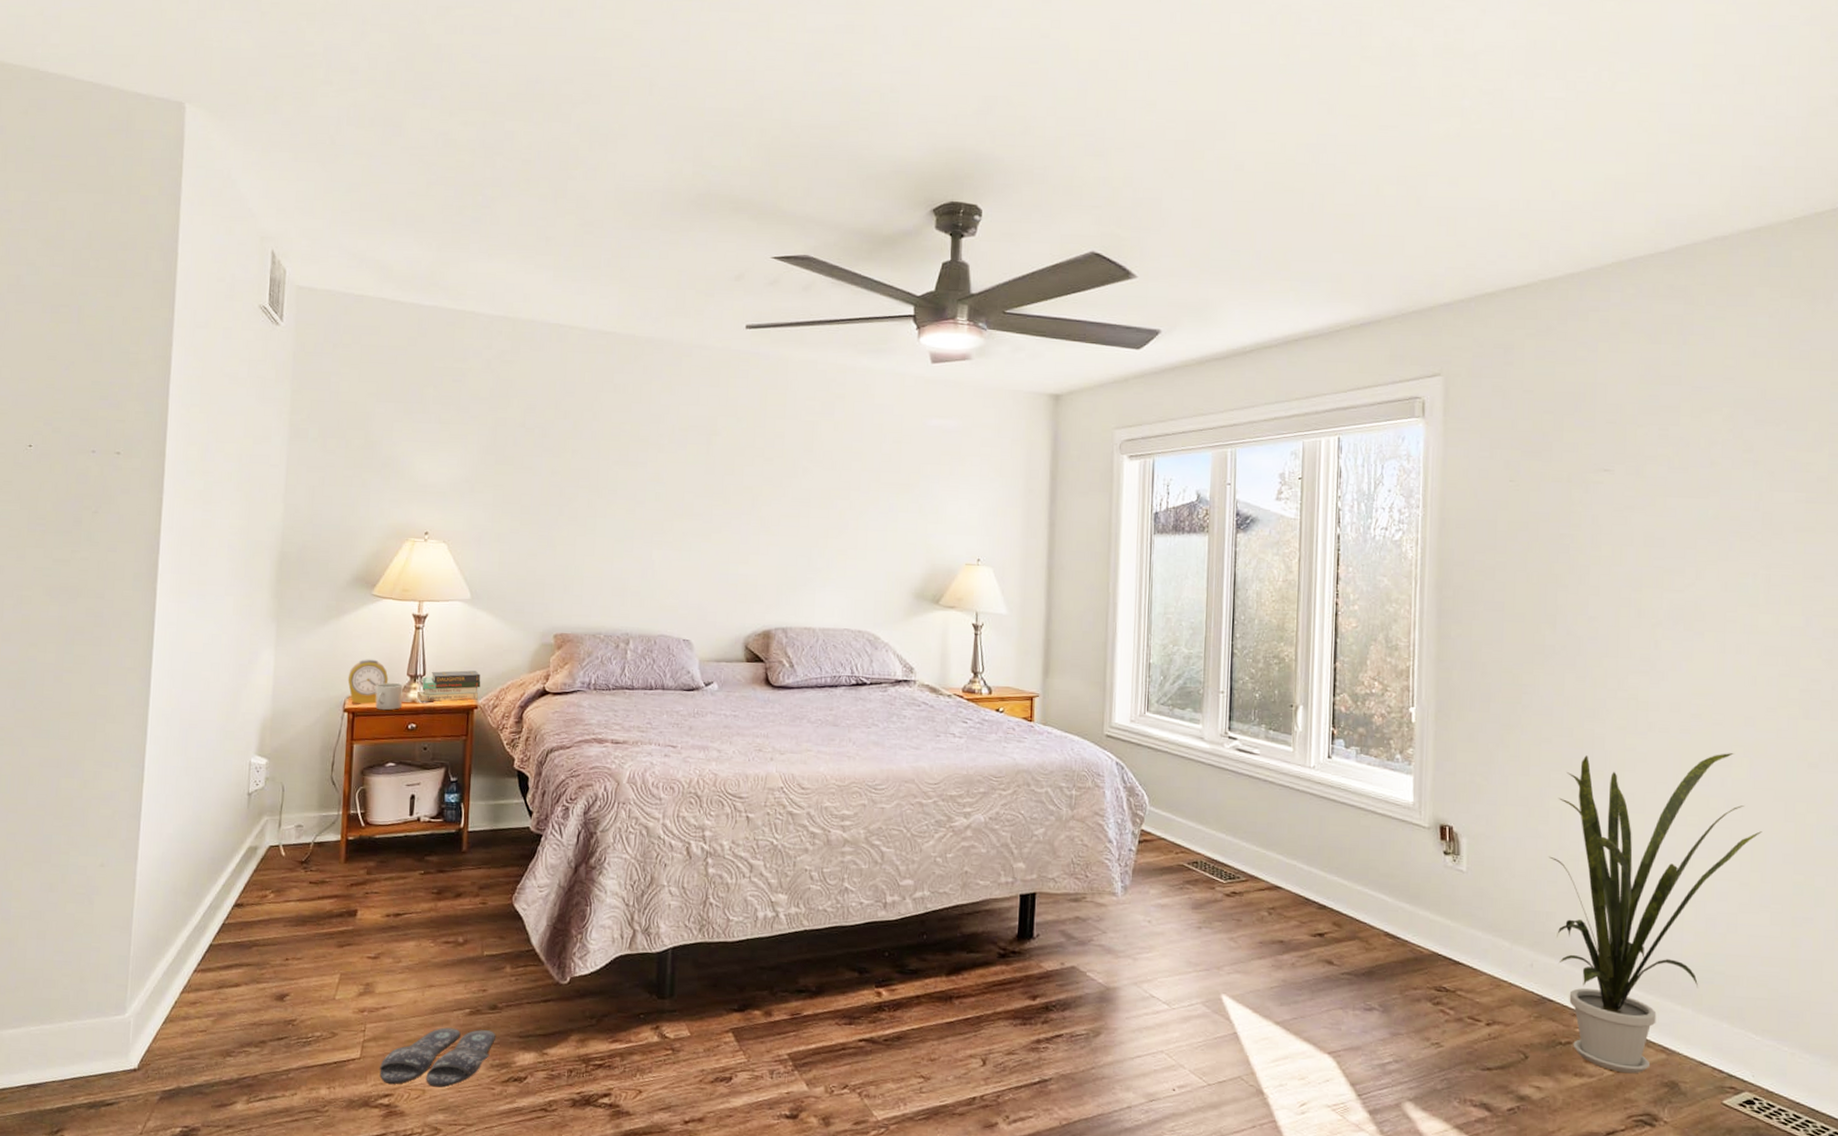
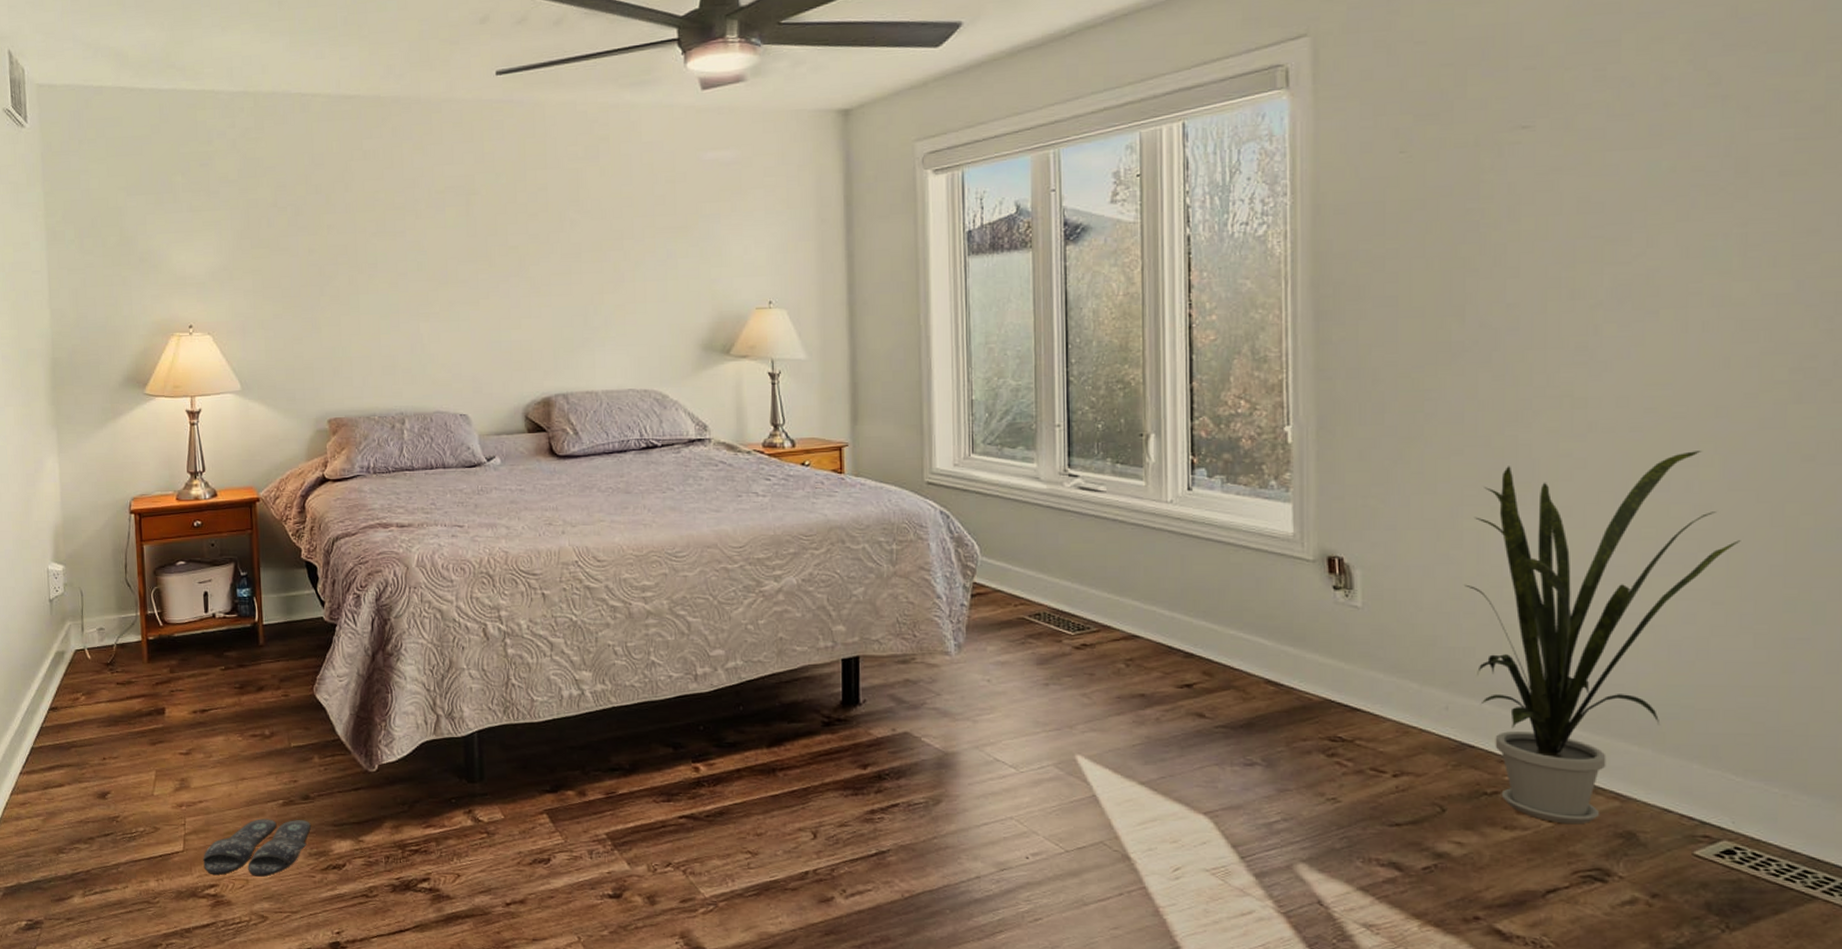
alarm clock: present [347,659,389,705] -> none [130,459,170,505]
mug: present [375,683,404,711] -> none [158,481,186,510]
books: present [416,670,481,702] -> none [198,463,260,498]

